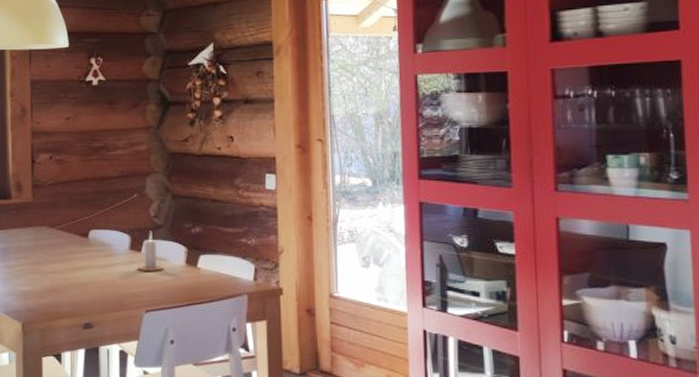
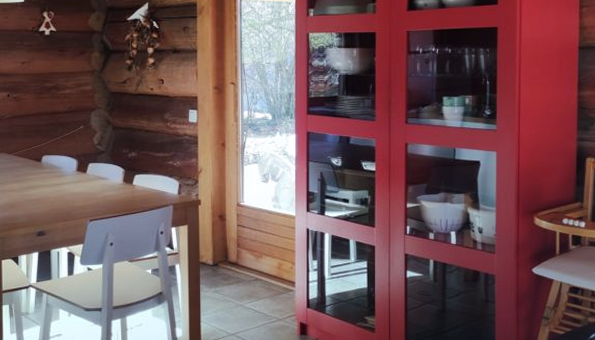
candle: present [138,231,164,272] -> none [83,156,105,189]

